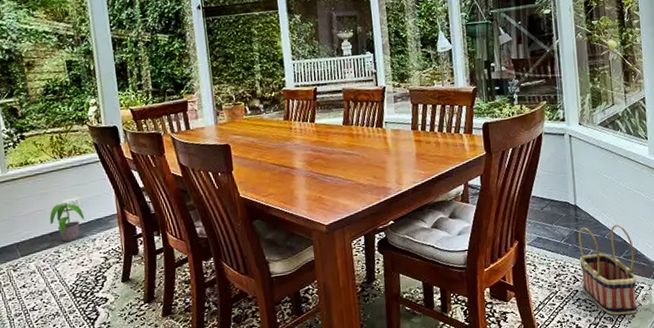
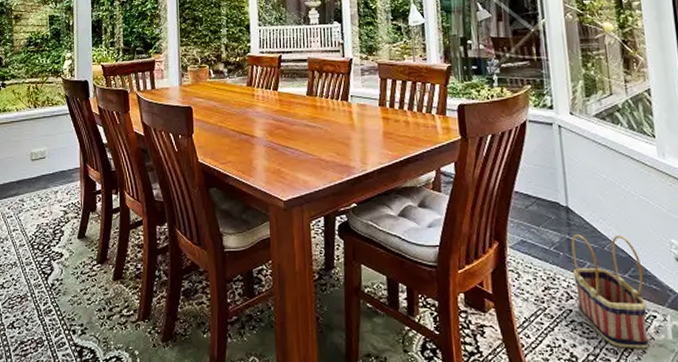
potted plant: present [49,202,85,242] -> none [19,152,50,191]

